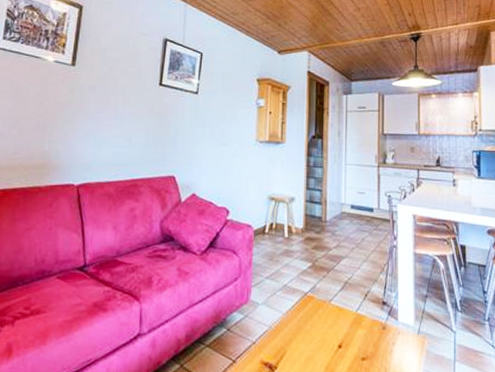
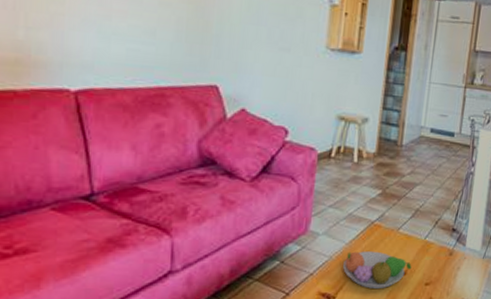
fruit bowl: none [282,322,347,361] -> present [343,251,412,289]

